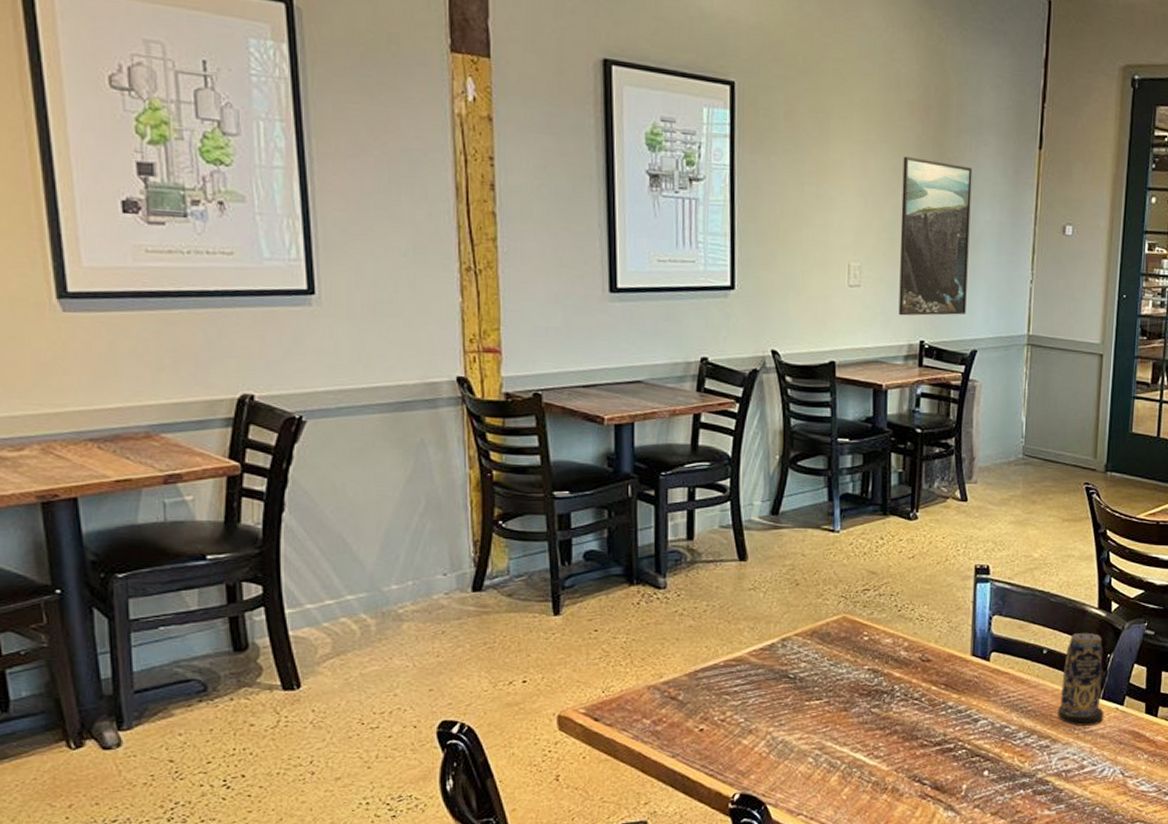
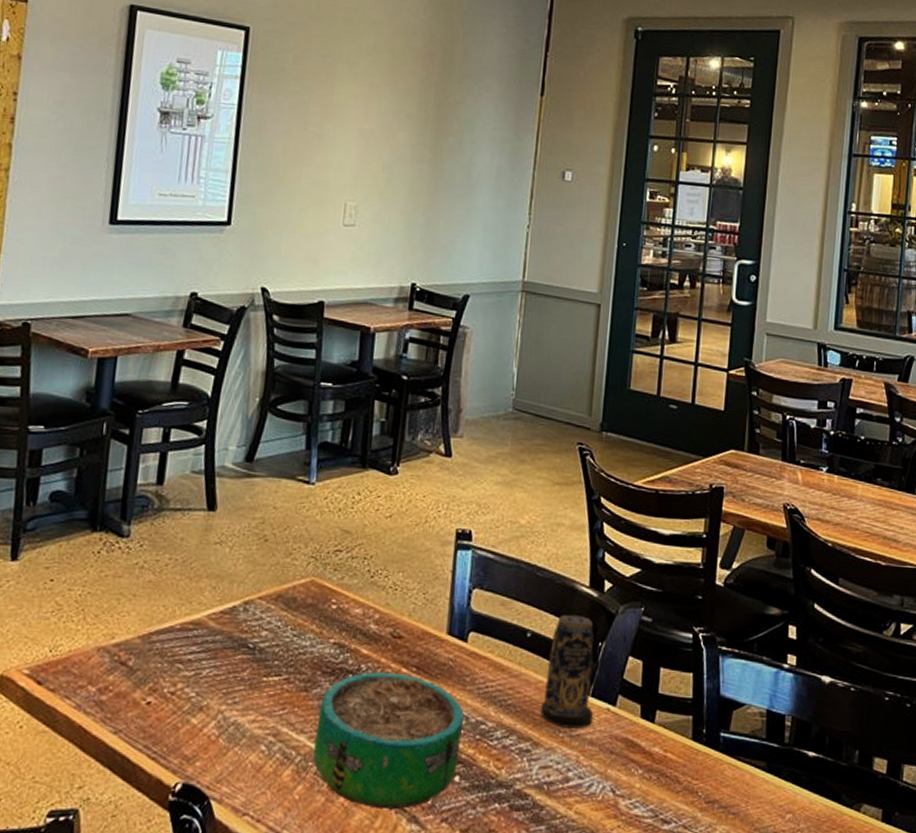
decorative bowl: none [857,690,990,801] -> present [313,671,465,809]
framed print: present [898,156,973,316] -> none [391,100,474,259]

